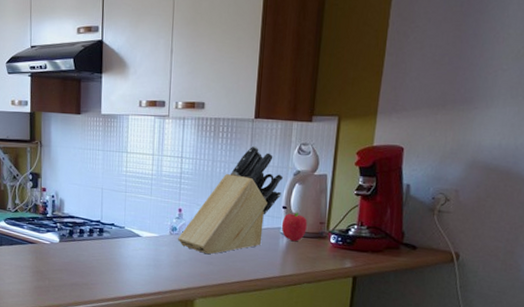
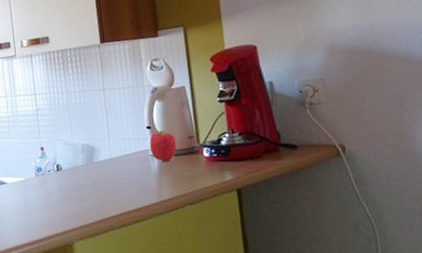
knife block: present [178,145,283,255] -> none [45,70,143,191]

